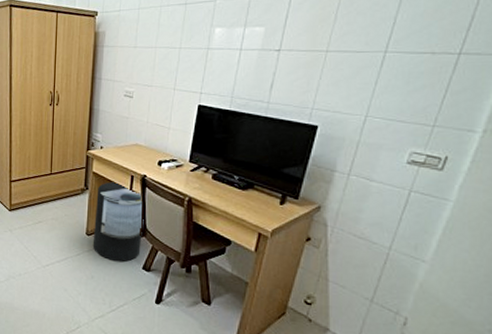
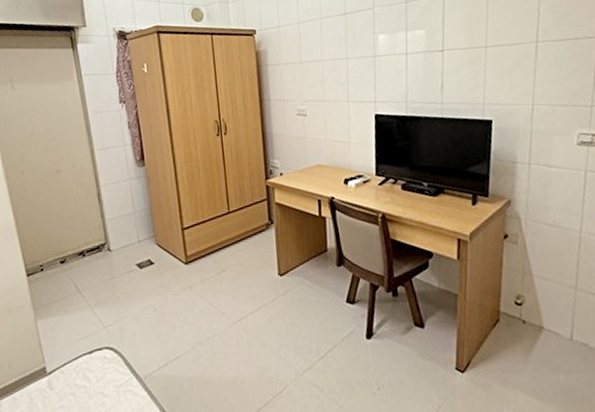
trash can: present [92,182,144,262] -> none [283,210,341,300]

